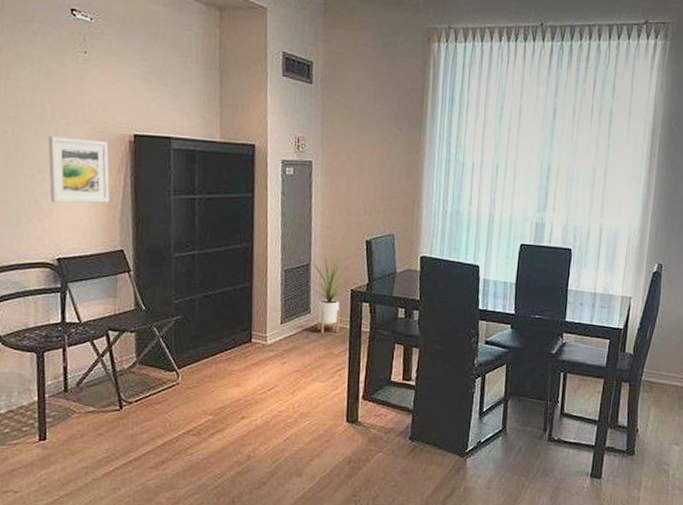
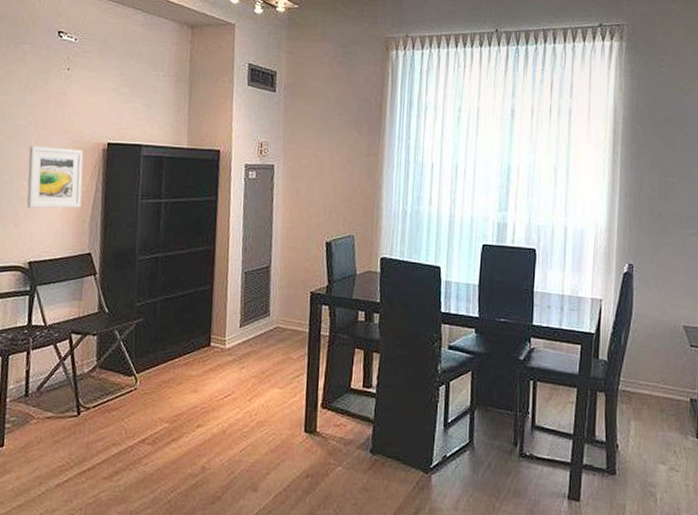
house plant: present [307,255,350,333] -> none [267,257,309,337]

